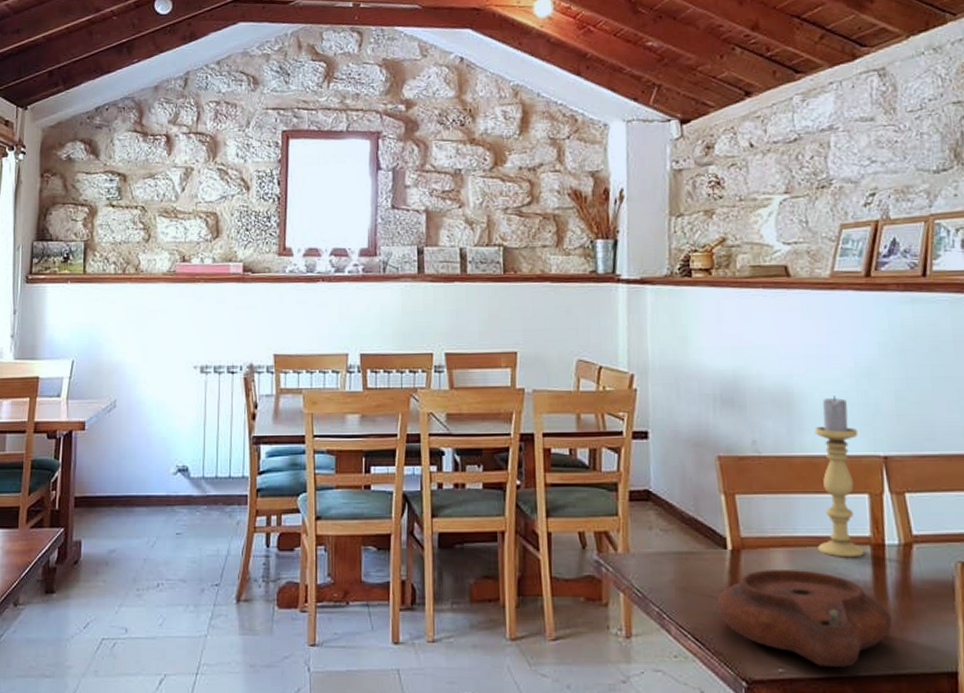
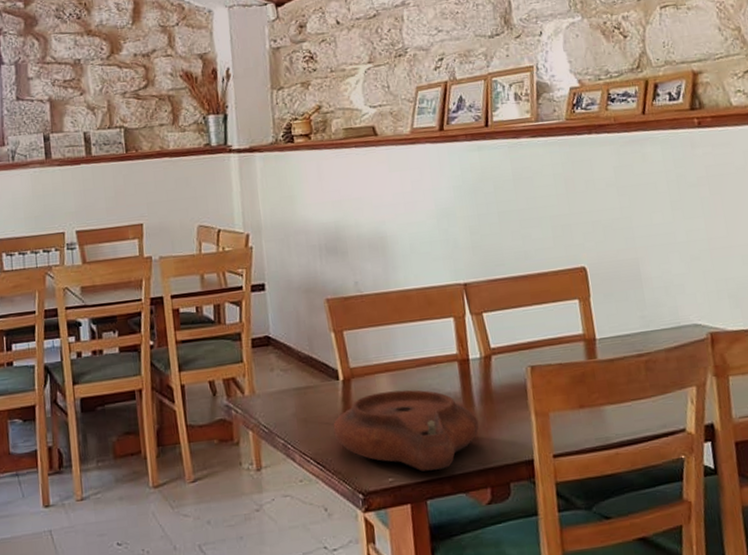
candle holder: present [814,395,864,558] -> none [406,235,453,375]

